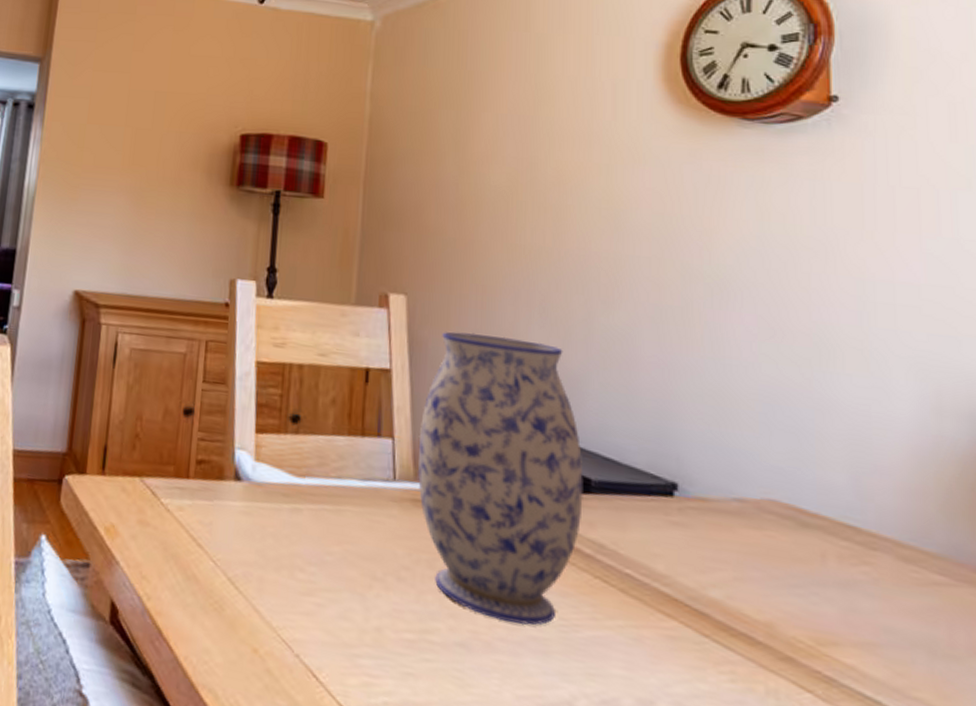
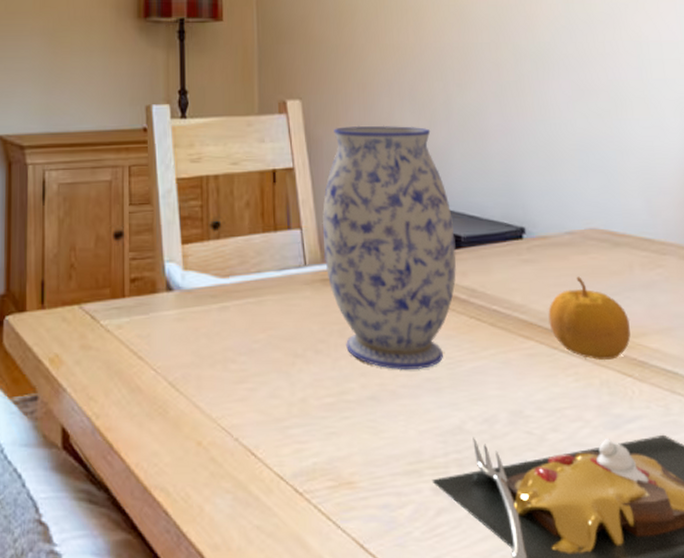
fruit: none [700,554,815,666] -> present [548,276,631,361]

